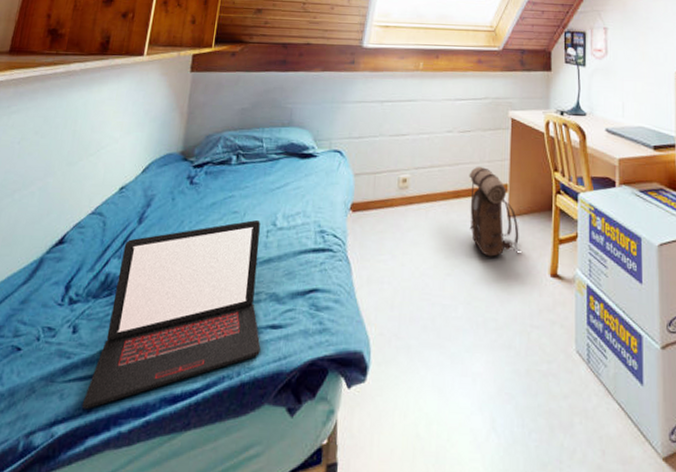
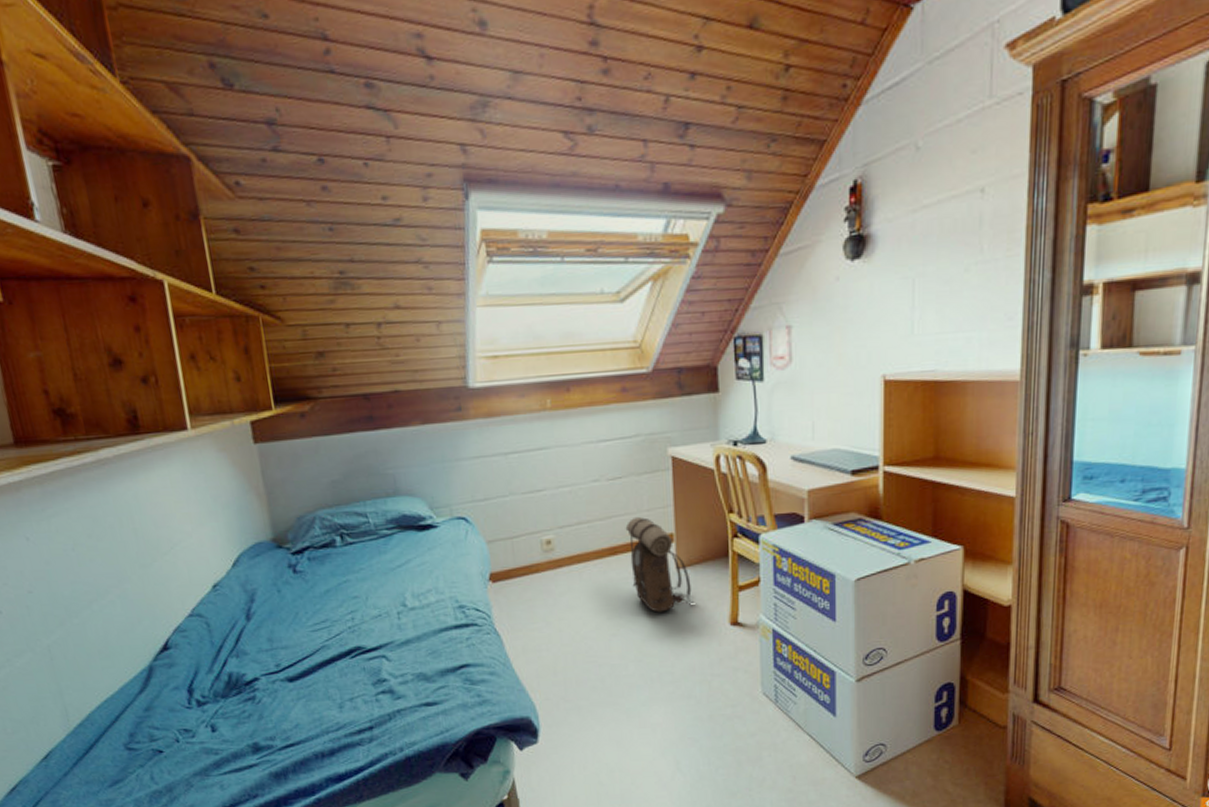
laptop: present [82,220,261,410] -> none [238,603,419,795]

